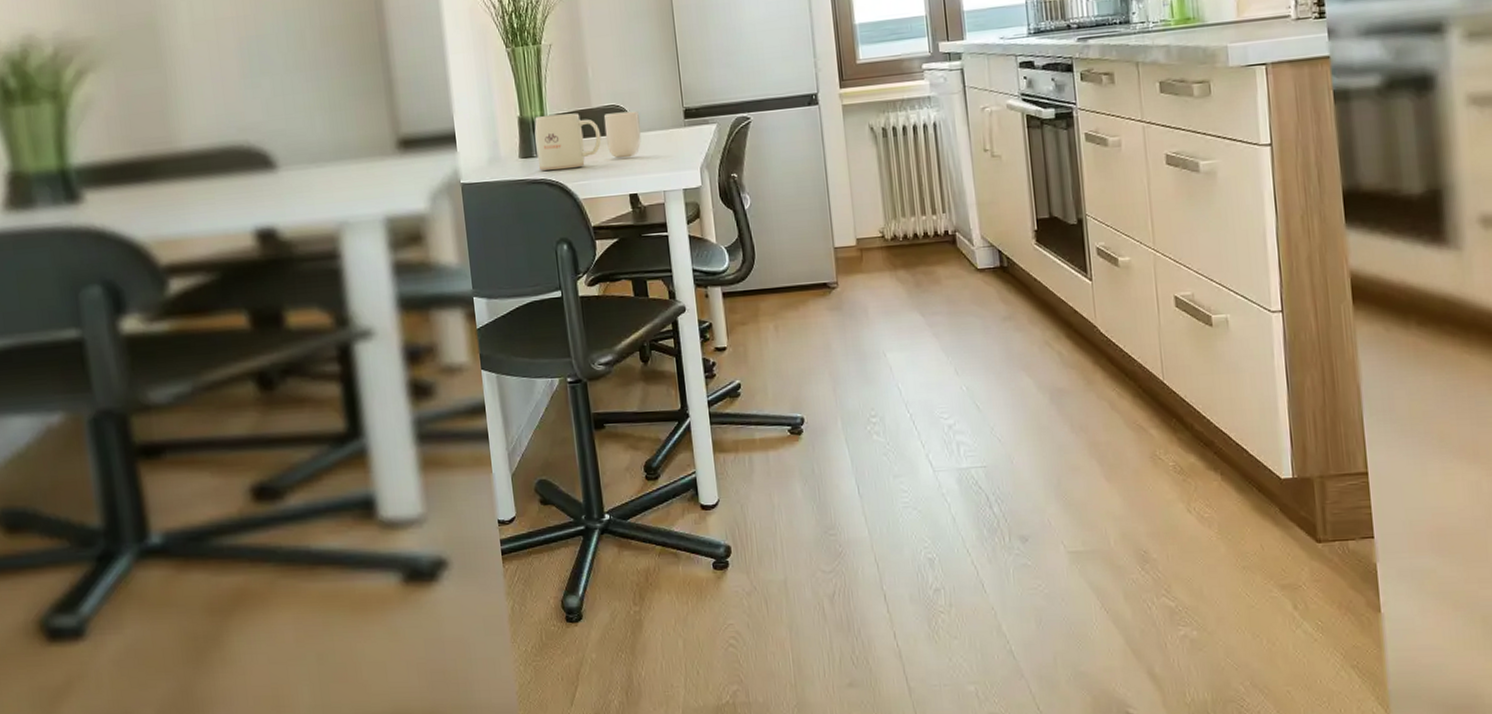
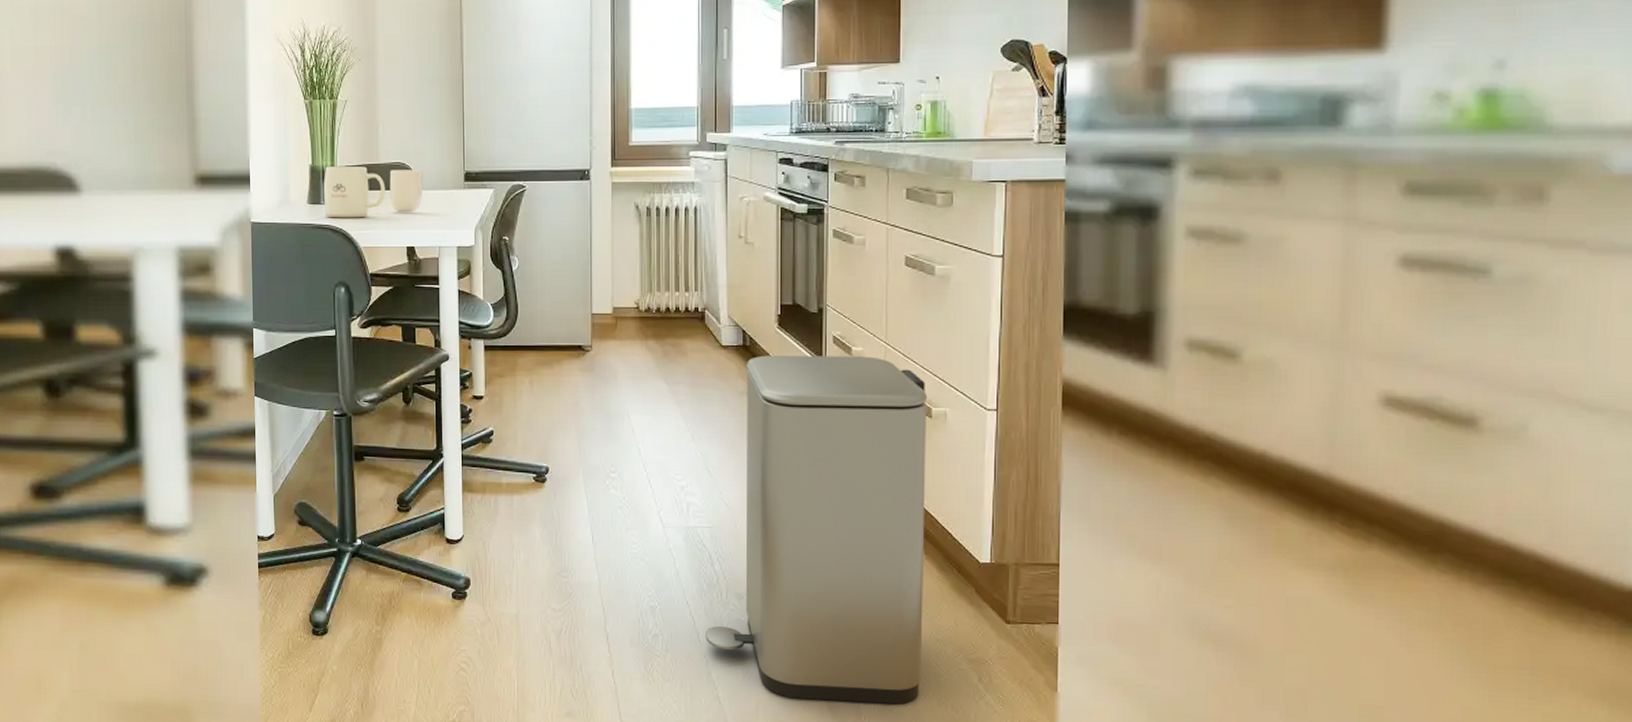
pedal bin: none [991,266,1231,646] -> present [706,355,928,705]

